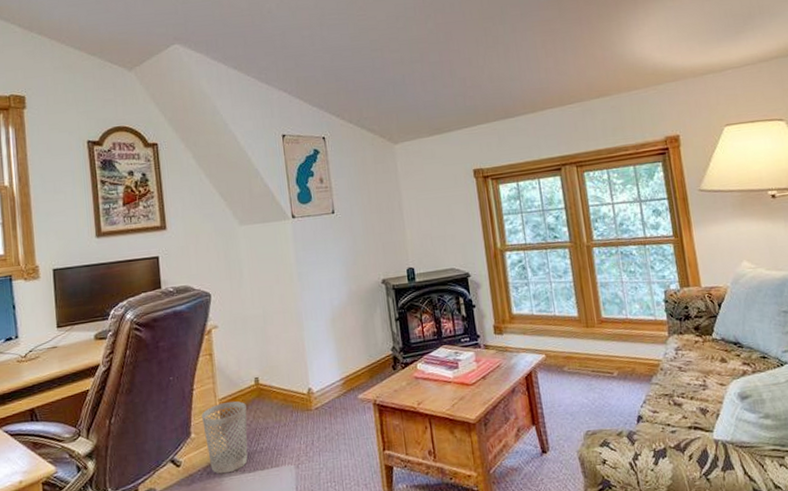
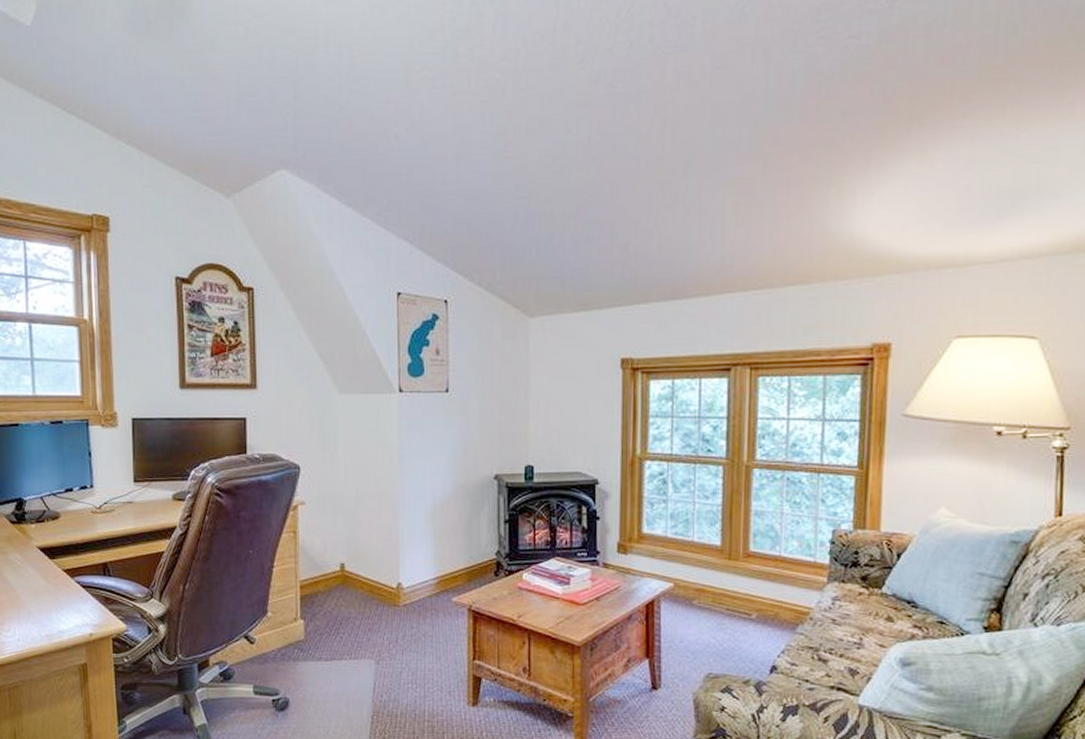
wastebasket: present [202,401,248,474] -> none [280,584,329,658]

